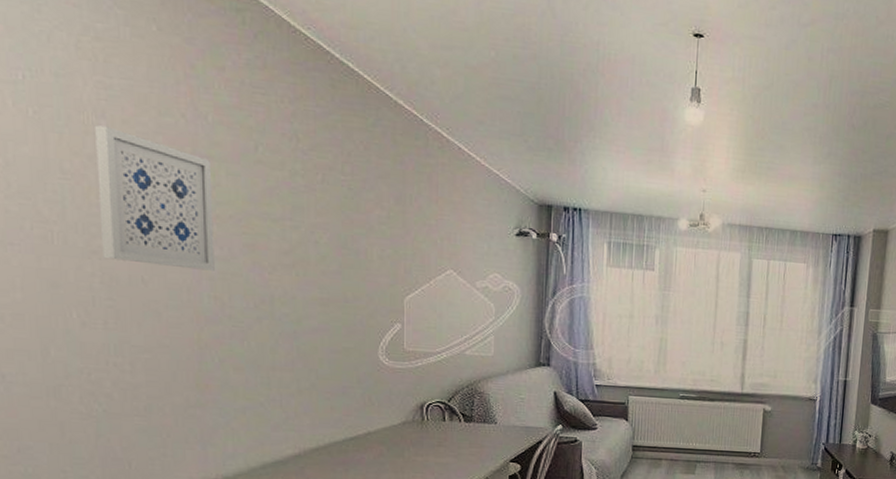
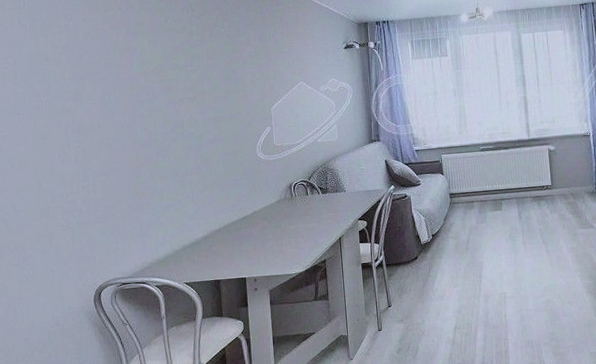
wall art: present [95,125,215,271] -> none [67,25,144,114]

